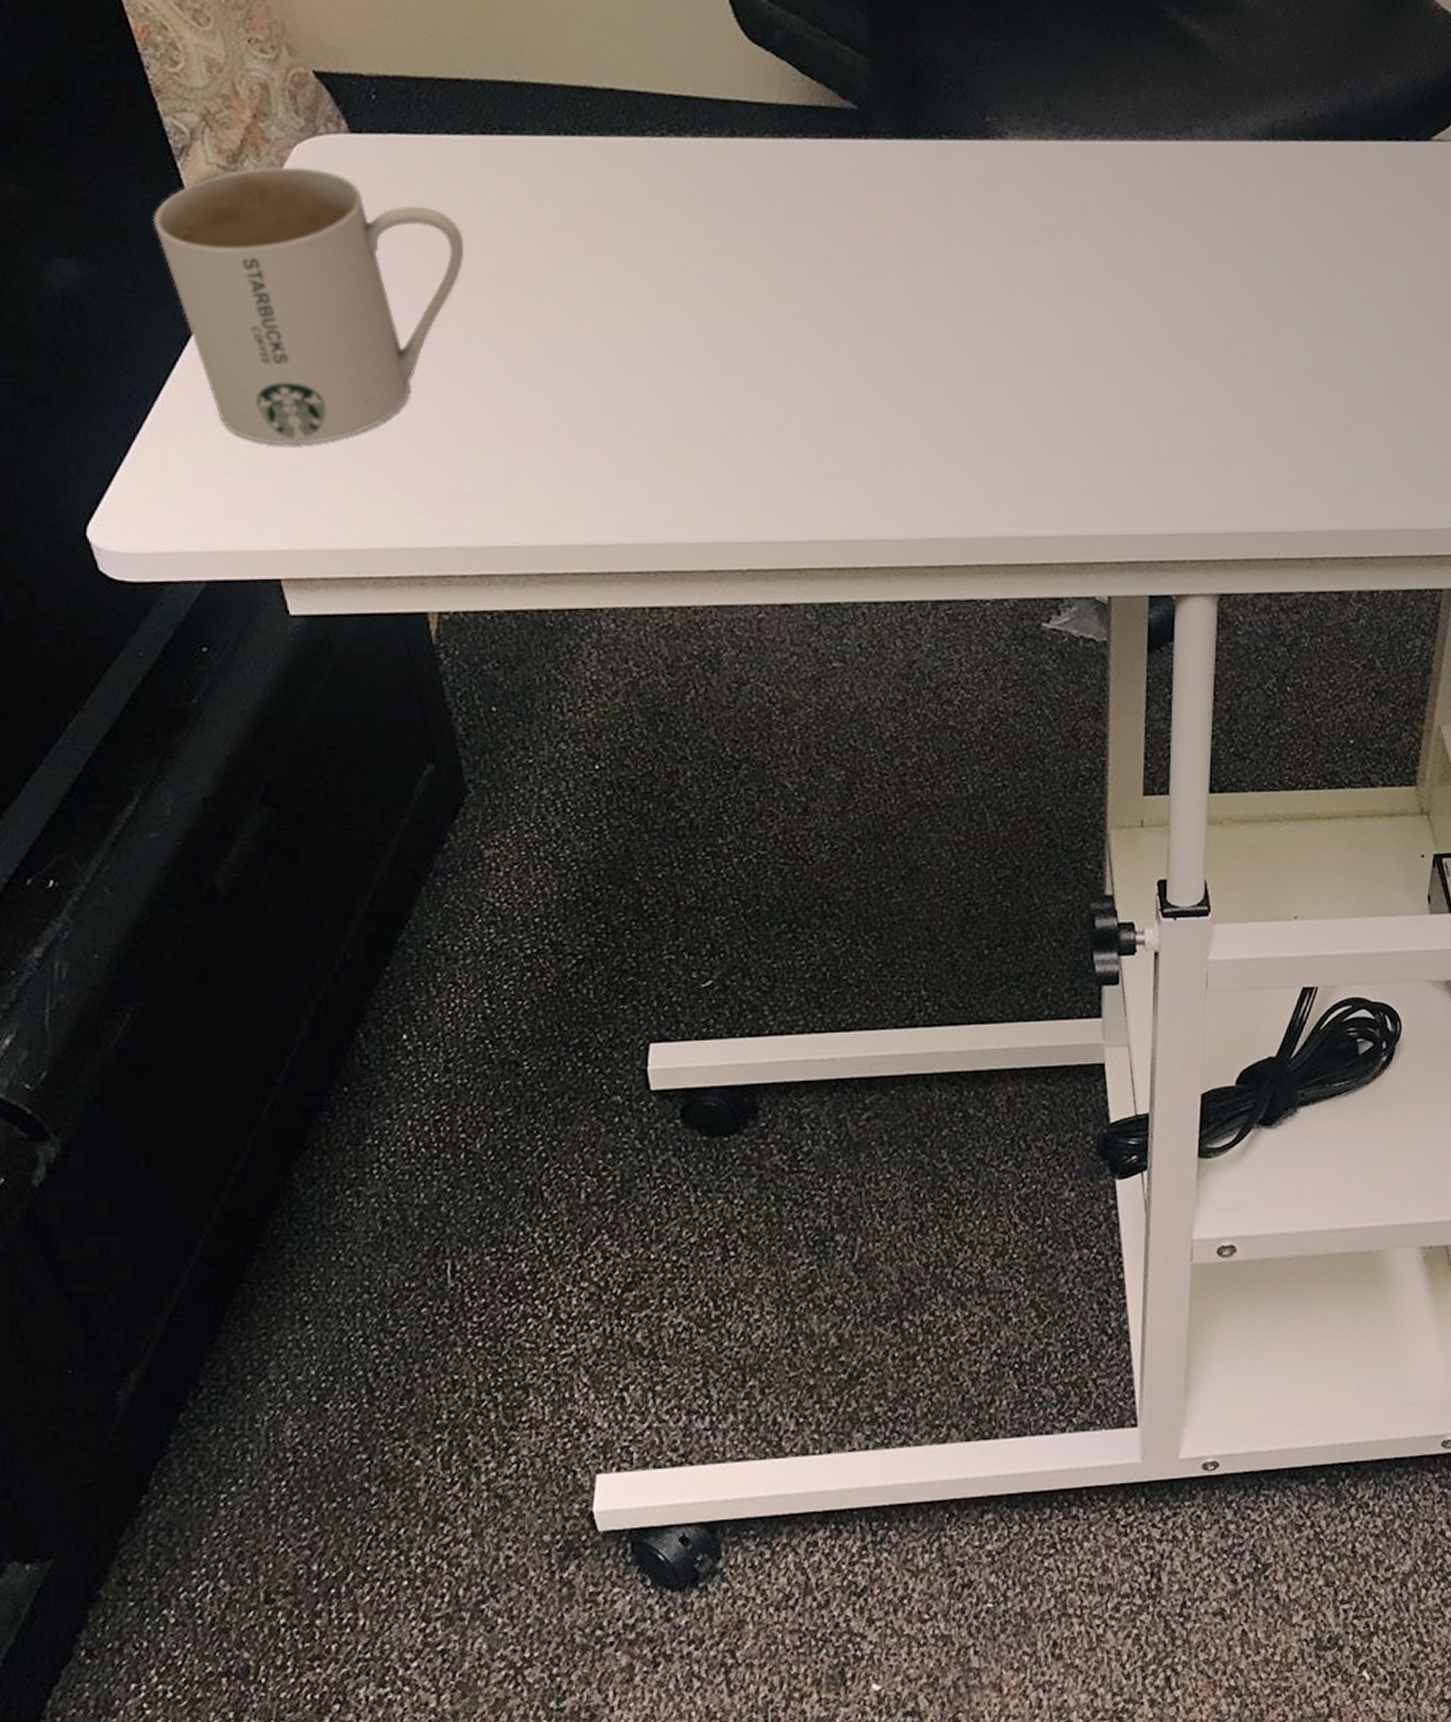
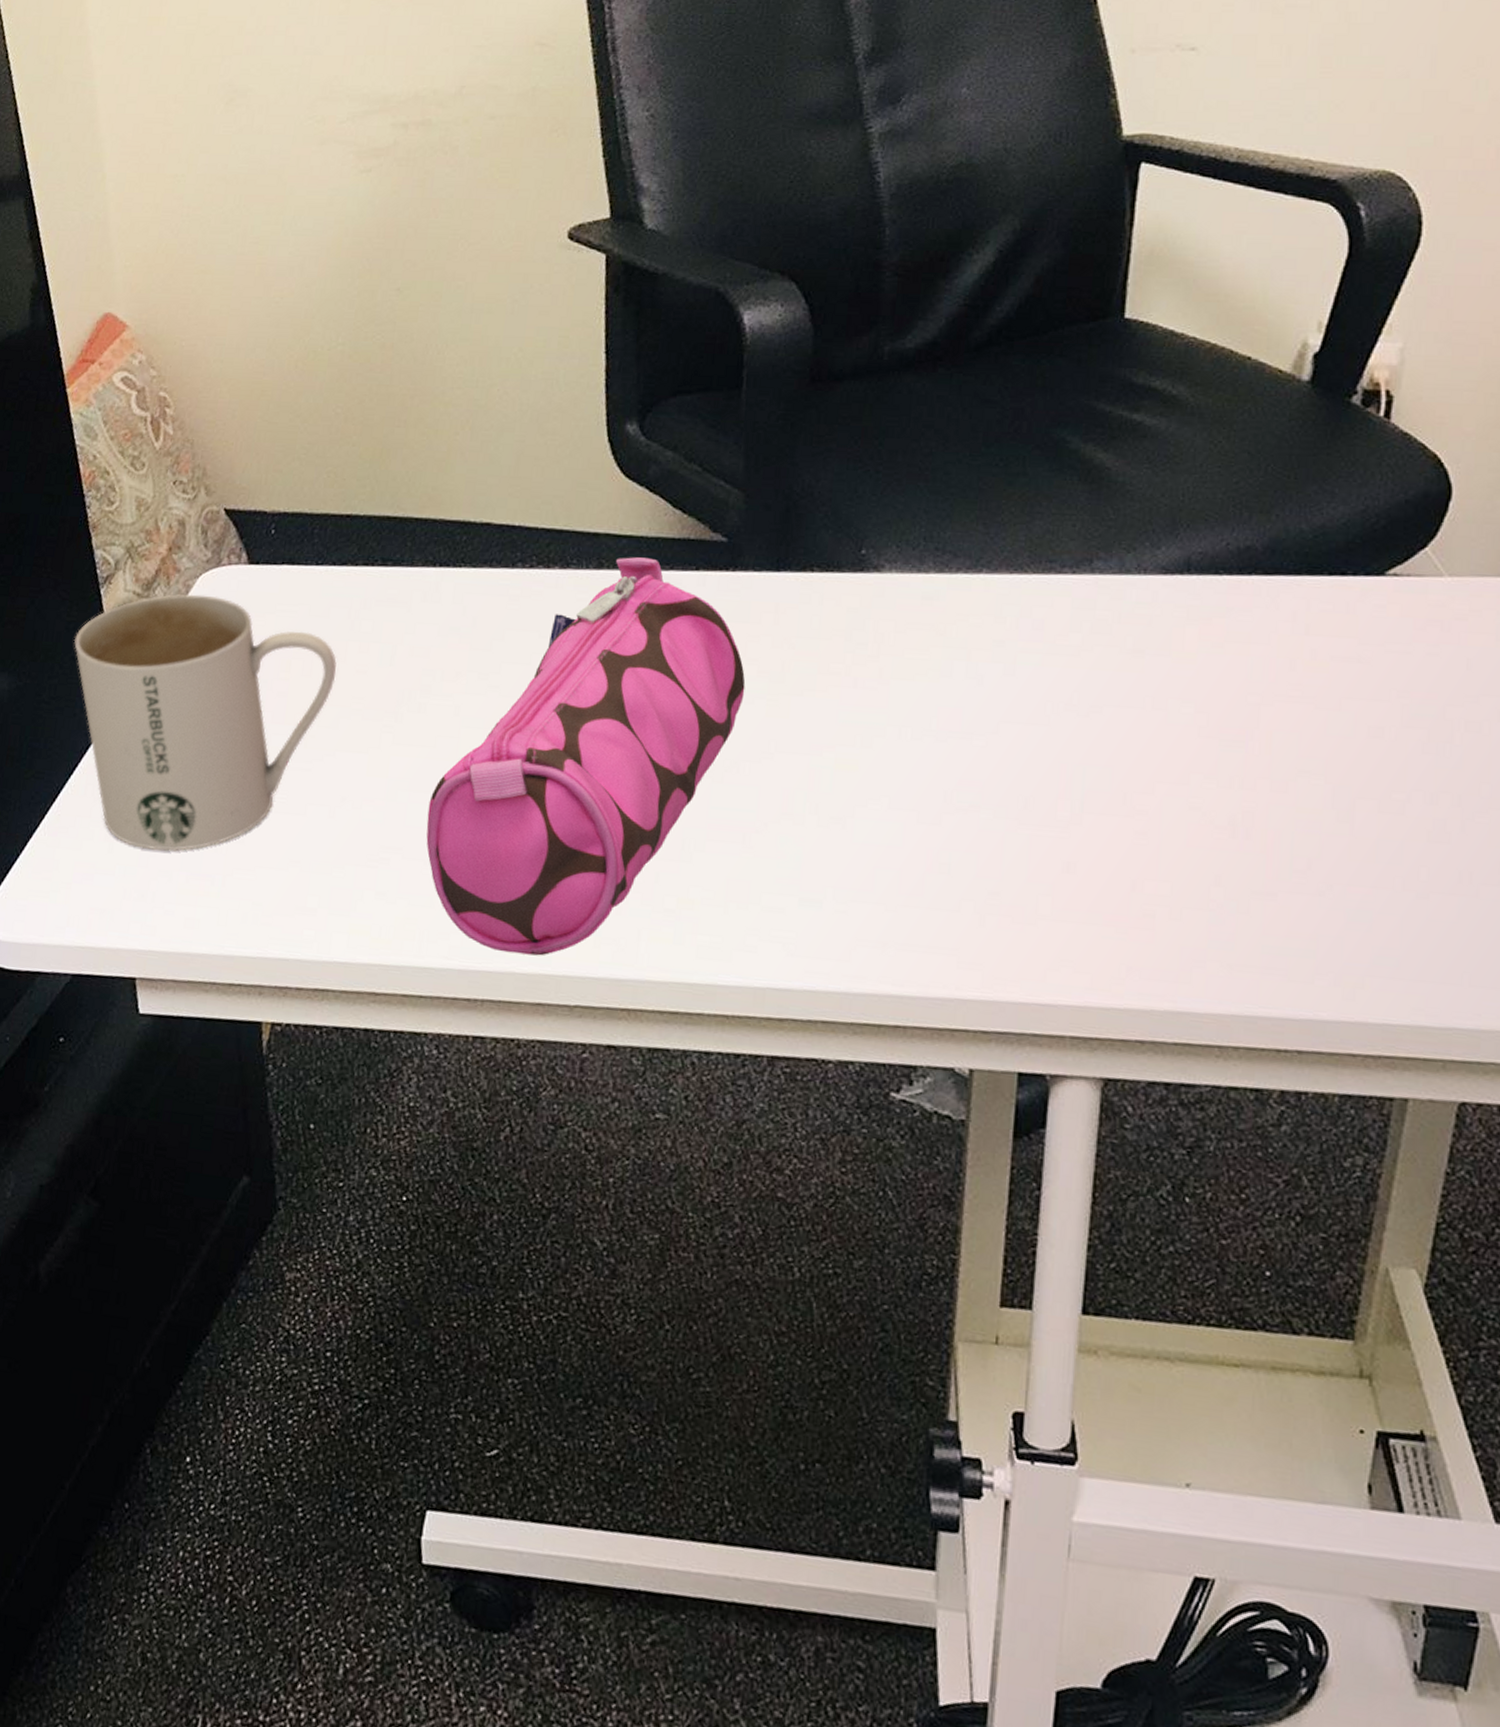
pencil case: none [579,125,886,525] -> present [426,557,746,956]

